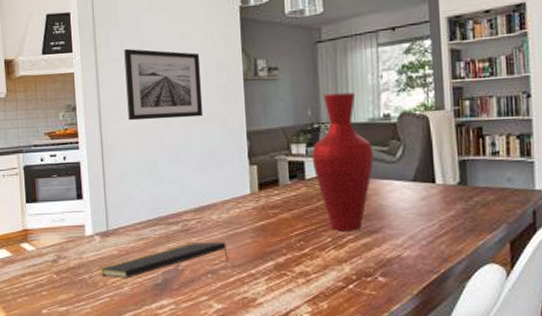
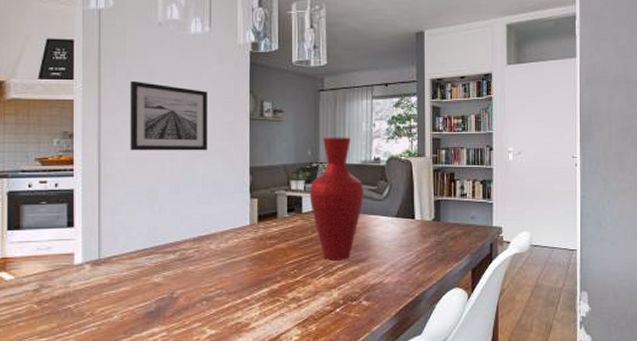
notepad: present [99,242,228,279] -> none [87,270,224,307]

